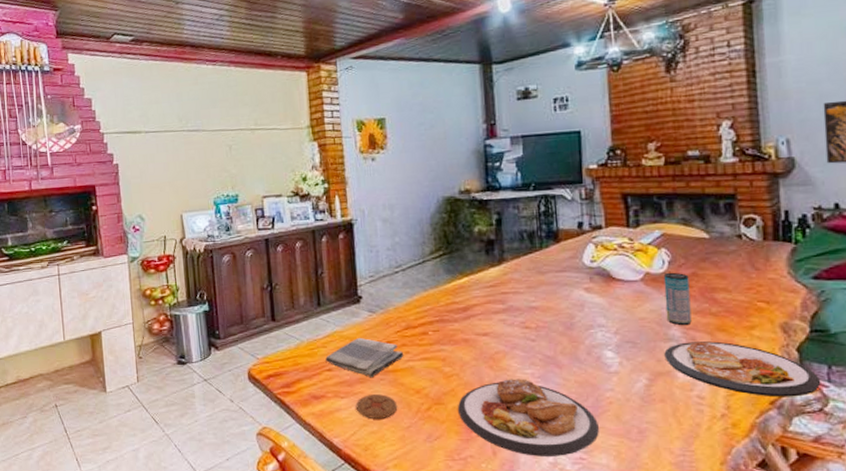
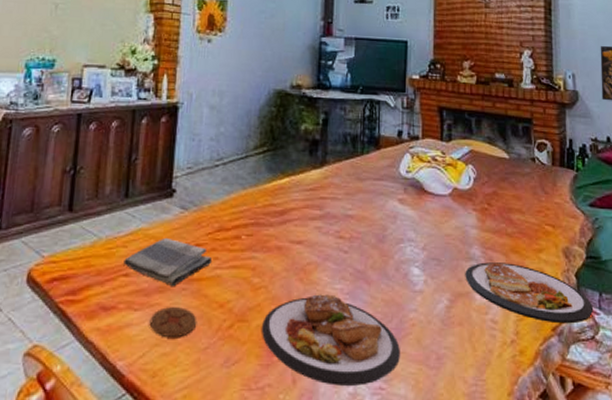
beverage can: present [663,272,692,326] -> none [469,189,490,245]

